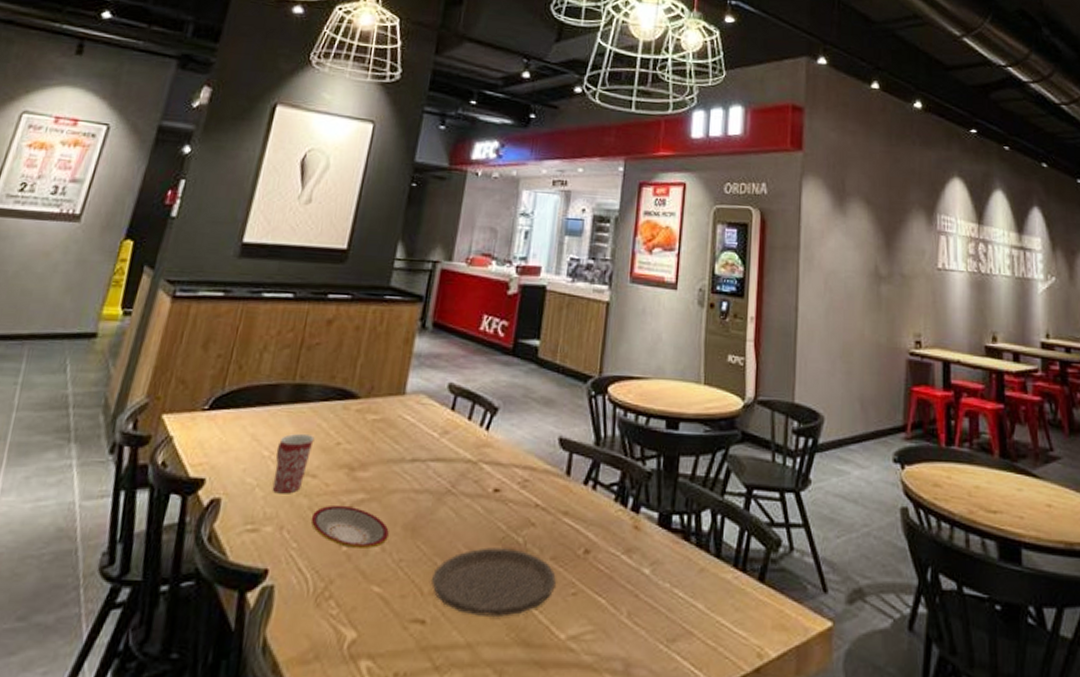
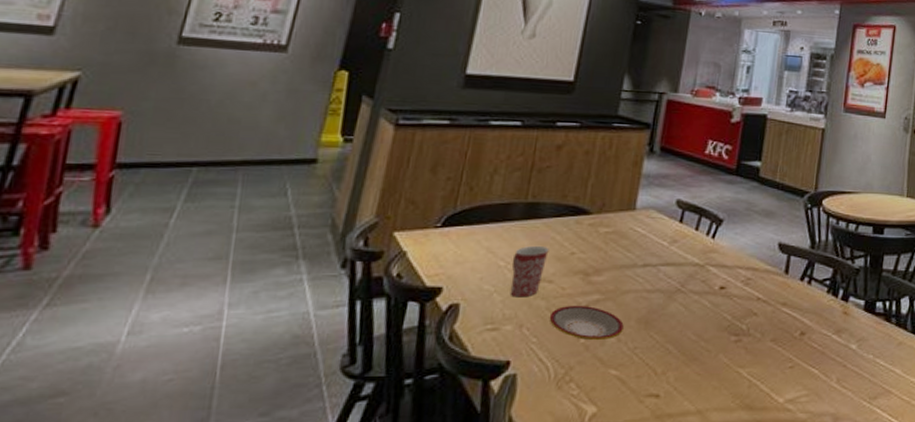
plate: present [432,547,556,617] -> none [664,334,776,389]

